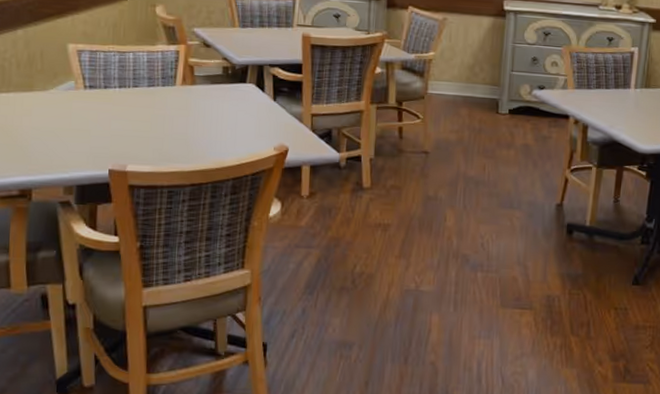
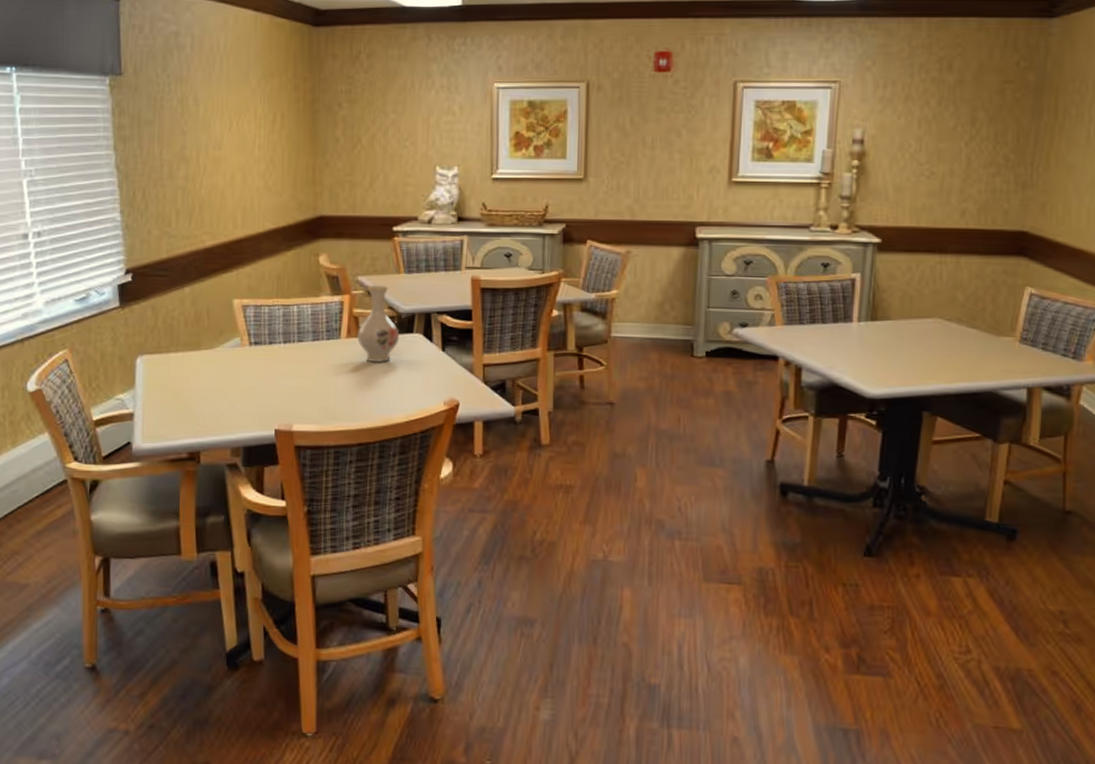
vase: none [191,37,234,109] -> present [356,286,400,362]

